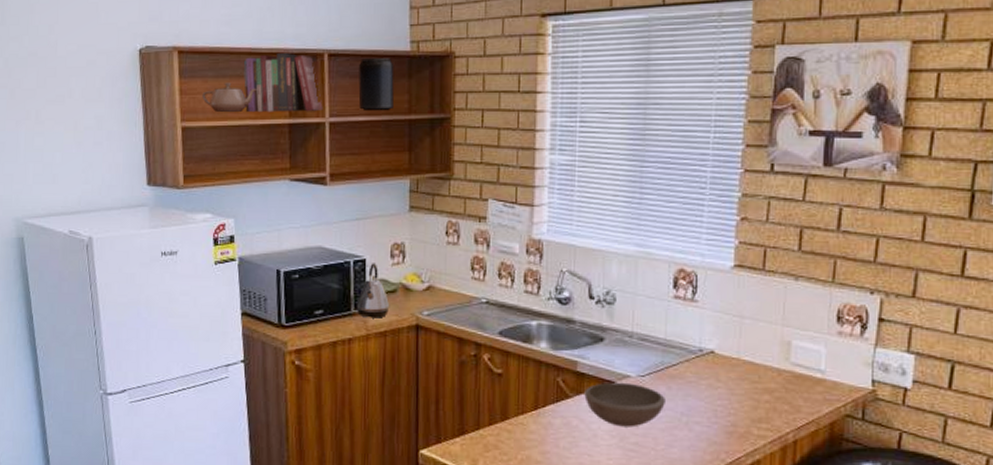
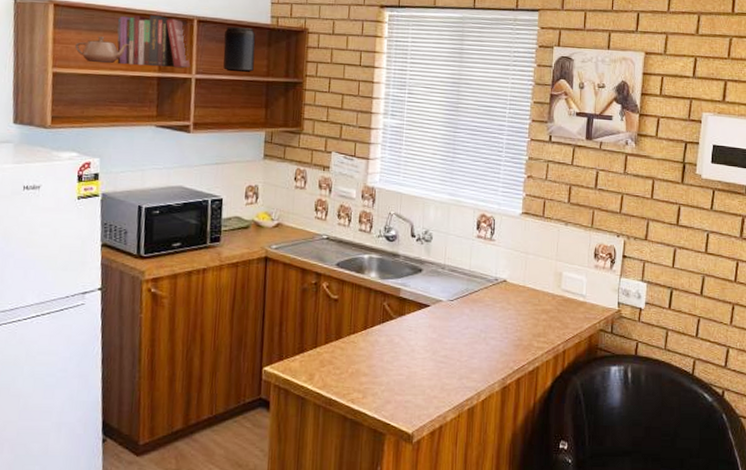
kettle: present [356,263,390,318] -> none [211,202,243,251]
bowl: present [584,382,665,427] -> none [405,305,469,343]

